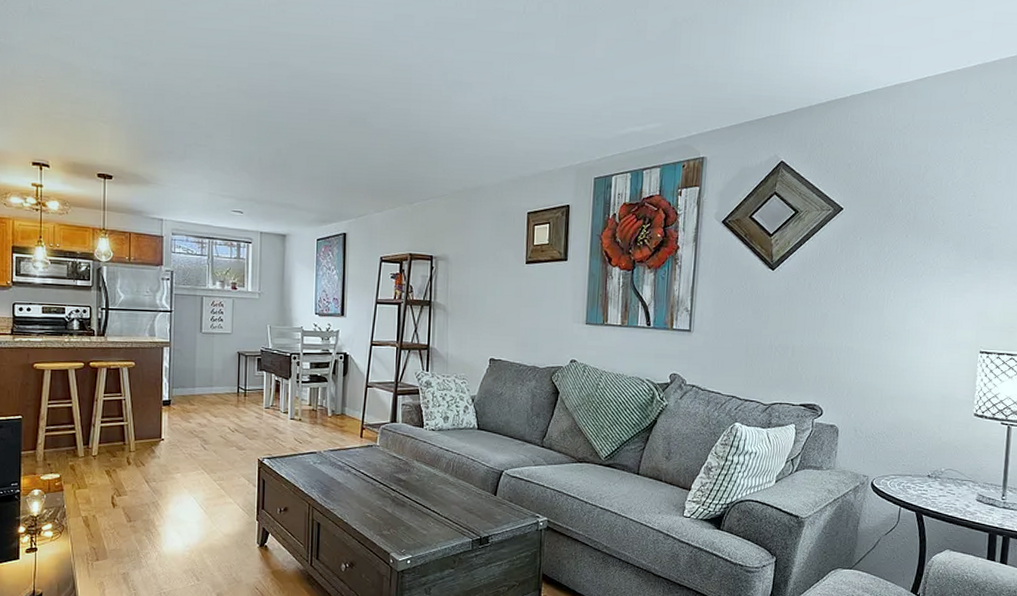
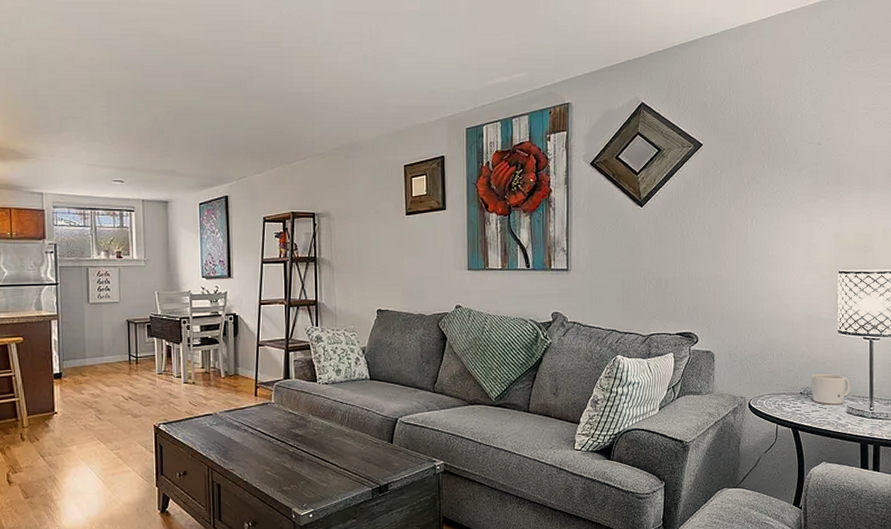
mug: none [940,457,983,492] -> present [810,373,851,406]

